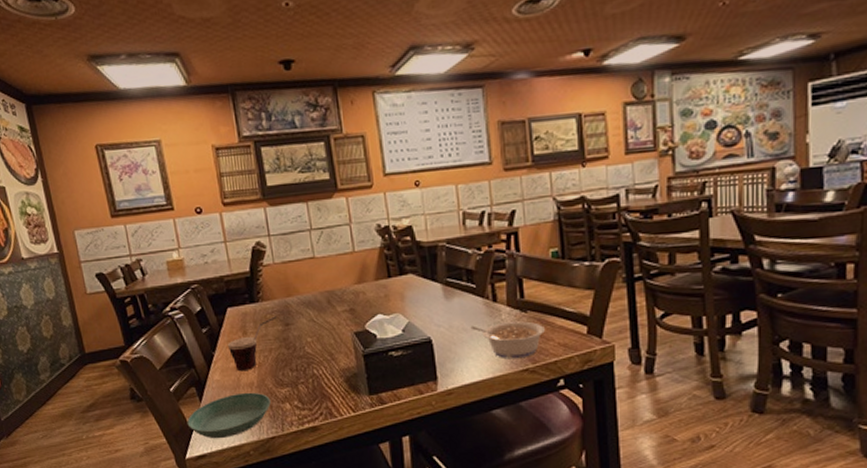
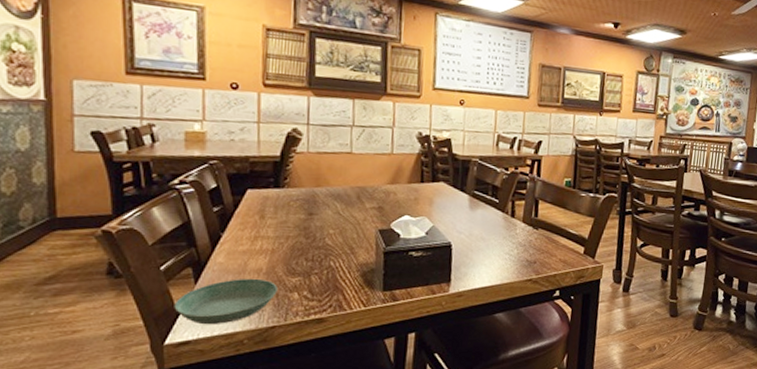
cup: present [227,316,277,372] -> none [239,204,302,256]
legume: present [470,321,545,358] -> none [488,236,551,269]

